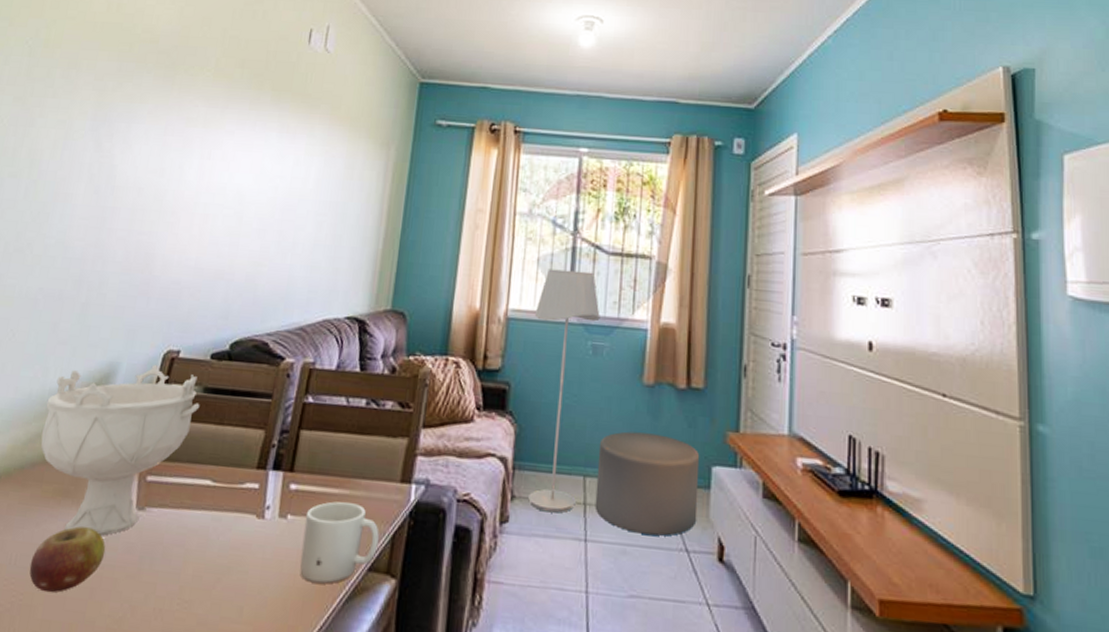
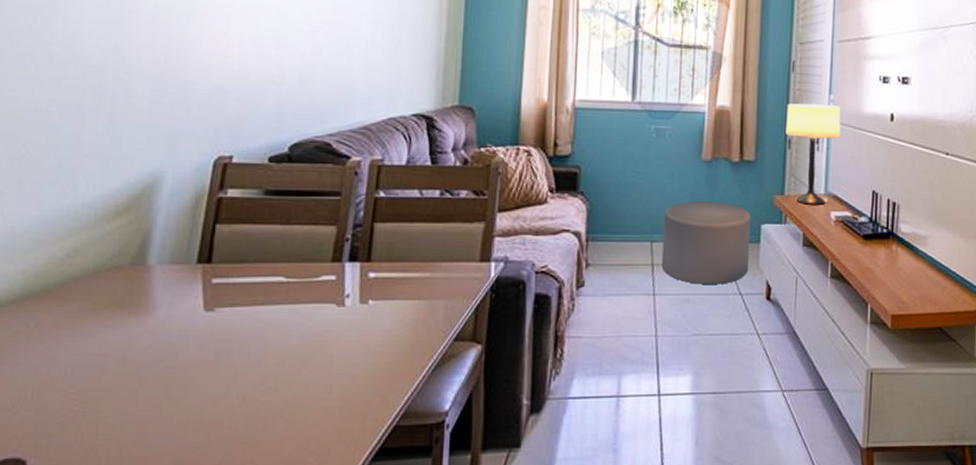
fruit: present [29,526,106,593] -> none [89,333,176,397]
decorative bowl: present [40,364,200,536] -> none [81,171,262,339]
mug: present [299,501,380,584] -> none [385,283,463,356]
floor lamp: present [528,269,600,513] -> none [601,61,662,275]
table lamp: none [740,324,807,448] -> present [786,103,841,205]

